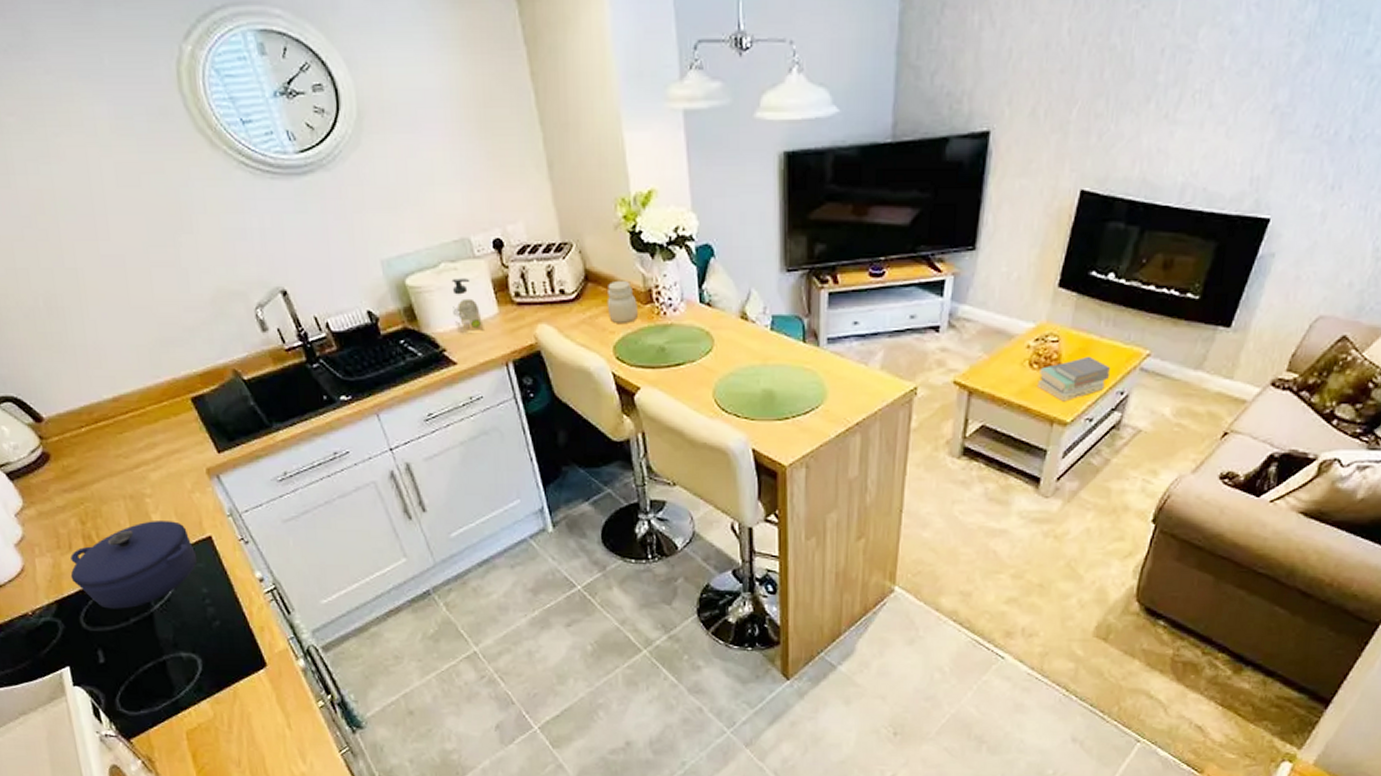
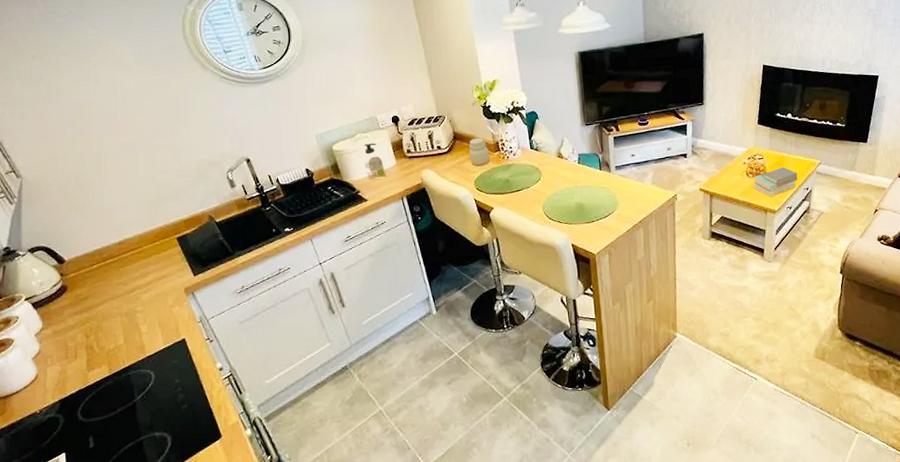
cooking pot: present [70,521,198,609] -> none [73,329,173,403]

